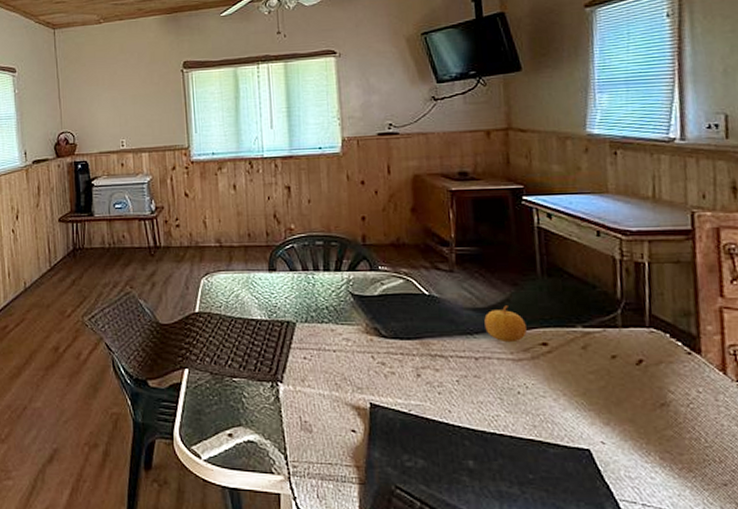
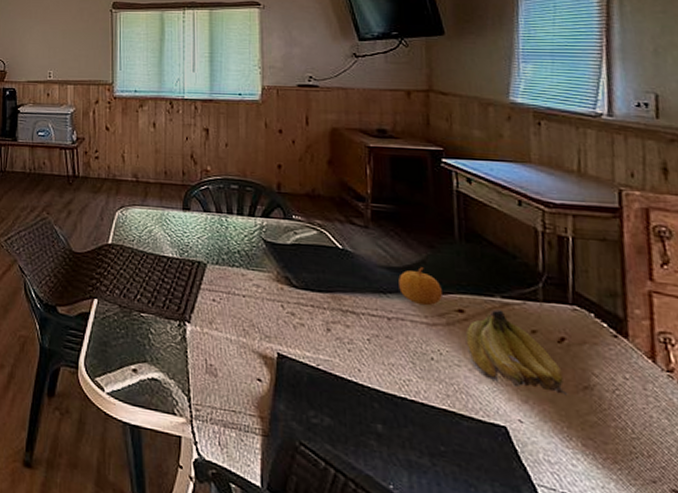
fruit: none [549,339,646,413] -> present [465,309,568,395]

